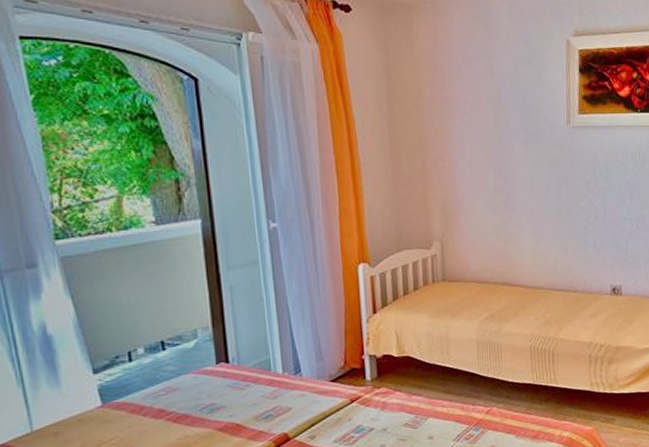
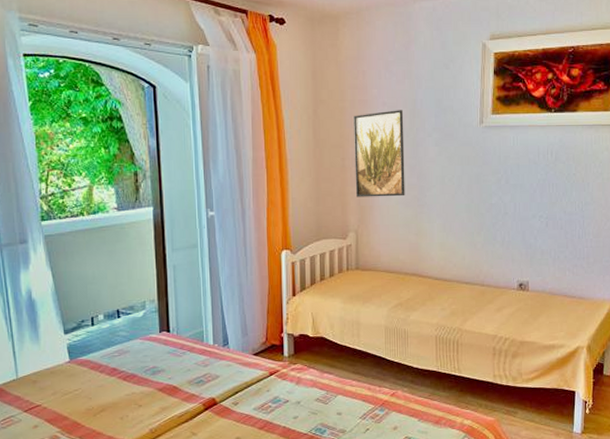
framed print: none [433,109,493,203] -> present [354,110,405,197]

